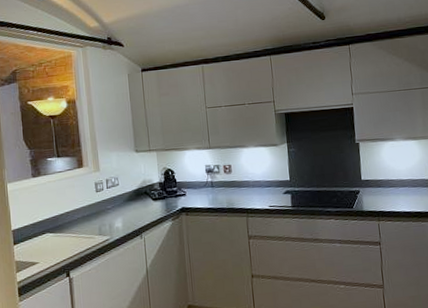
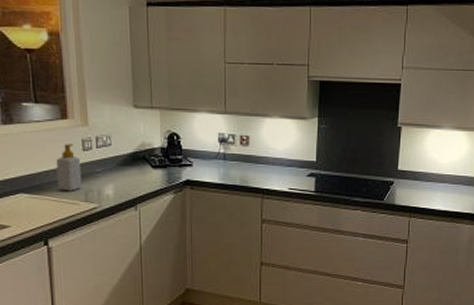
soap bottle: none [75,187,96,228] -> present [56,144,82,191]

